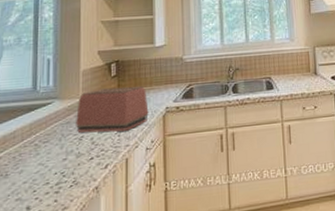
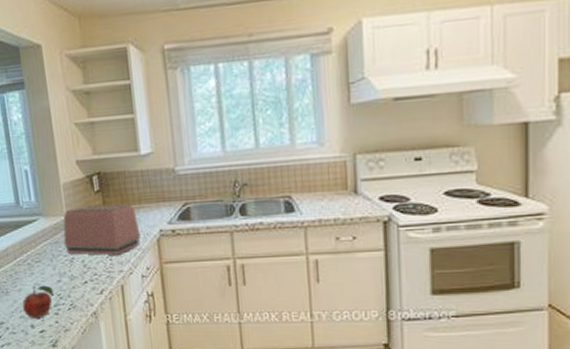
fruit: none [20,164,58,200] -> present [22,285,55,319]

